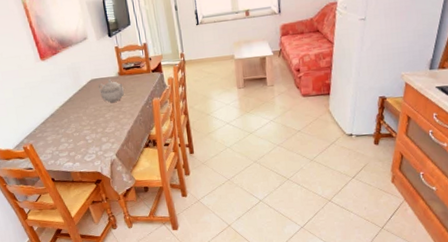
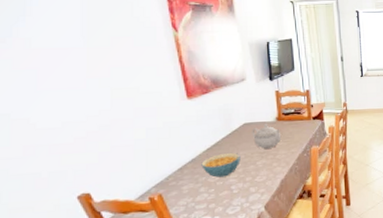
cereal bowl: none [59,107,91,129] -> present [201,152,241,178]

